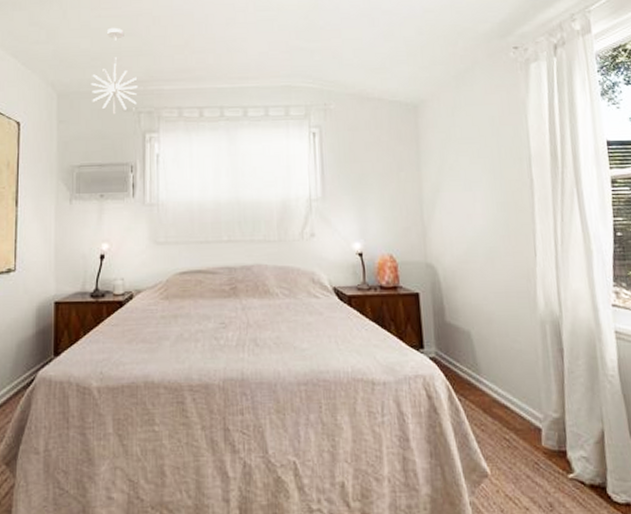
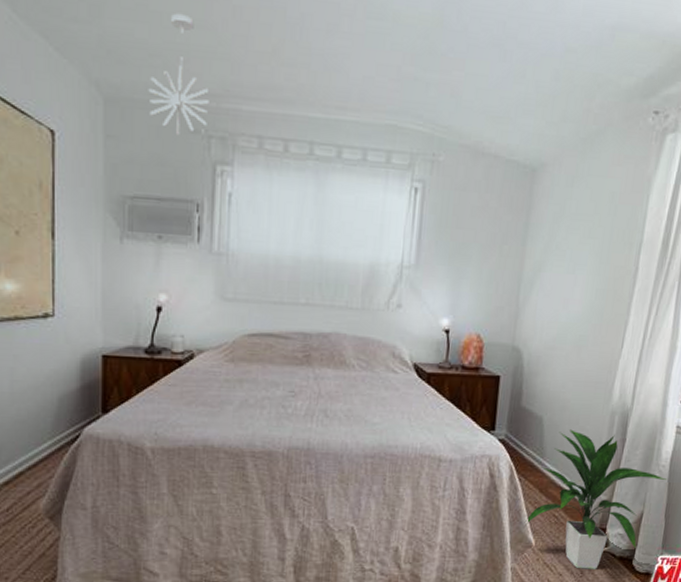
indoor plant: none [475,342,621,501] -> present [525,429,668,569]

